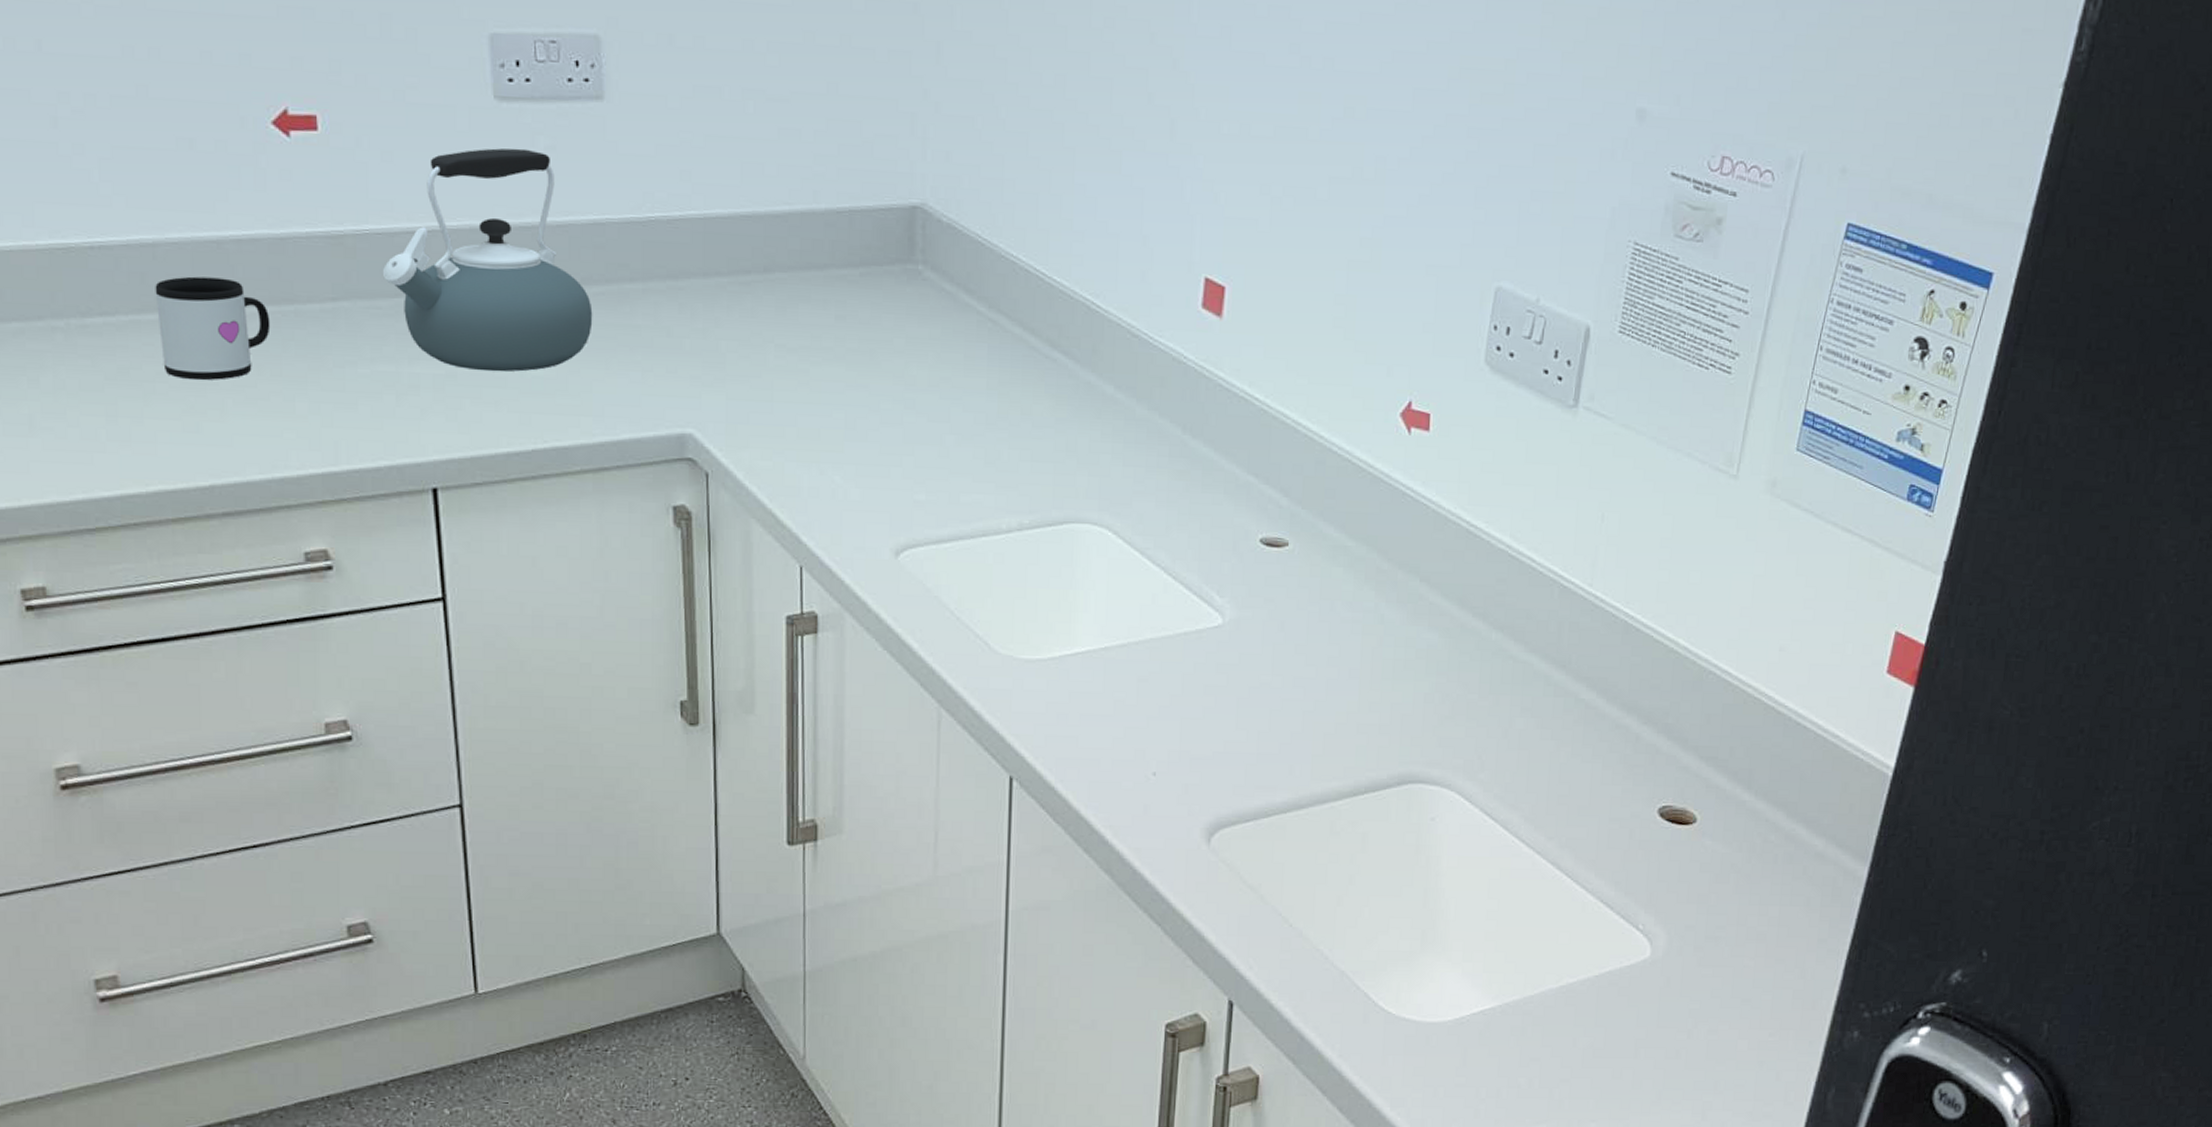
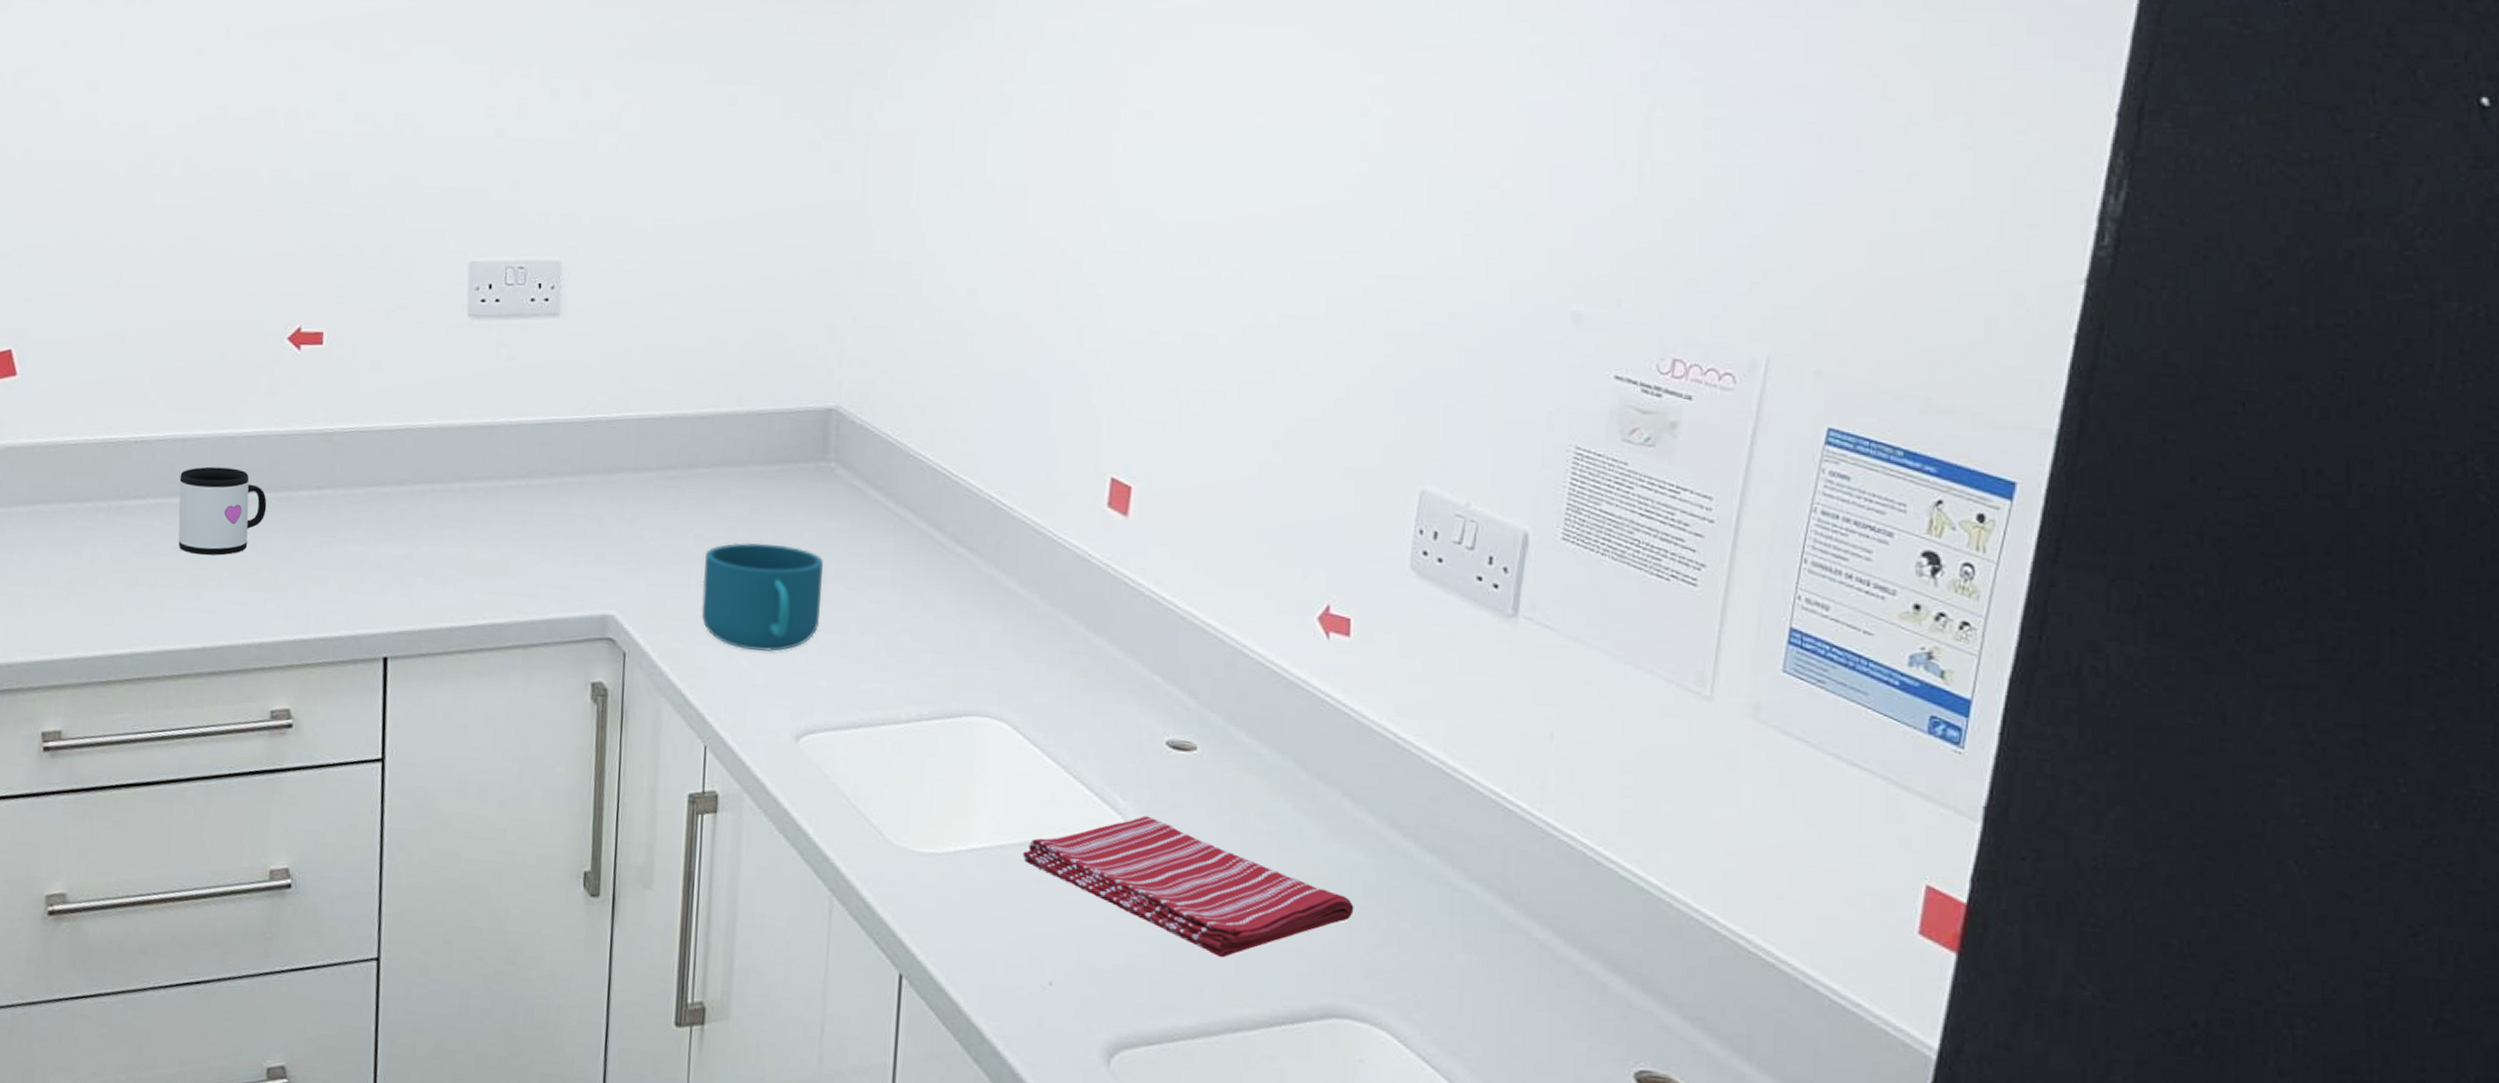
kettle: present [382,148,593,372] -> none [361,358,535,554]
cup: none [787,351,915,466] -> present [701,542,823,651]
dish towel: none [1125,611,1429,738] -> present [1022,815,1354,958]

